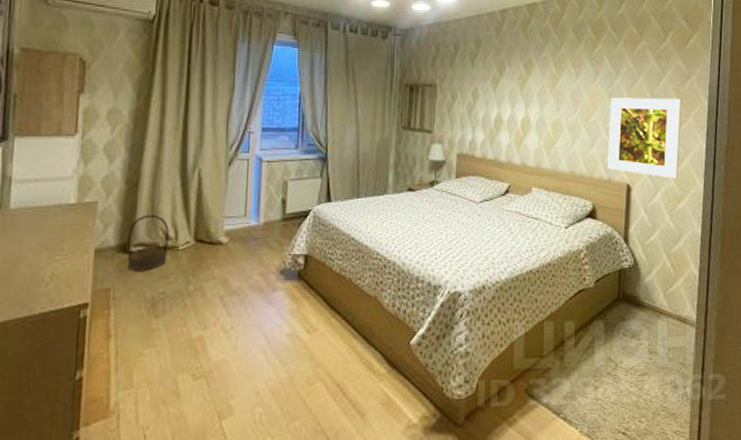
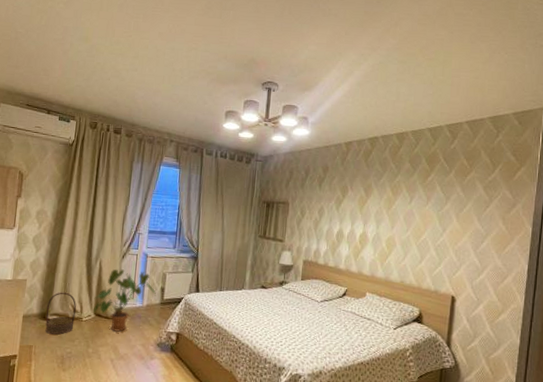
house plant: none [192,179,277,260] -> present [92,269,157,332]
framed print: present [608,97,682,179] -> none [435,220,507,294]

